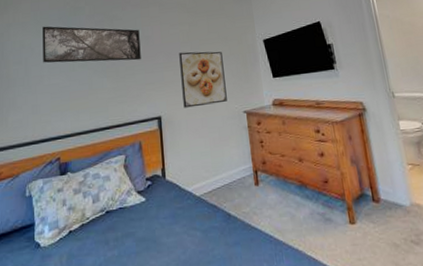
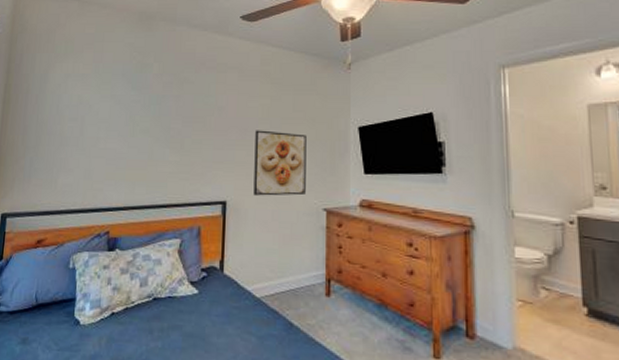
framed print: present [42,26,141,63] -> none [101,81,212,133]

